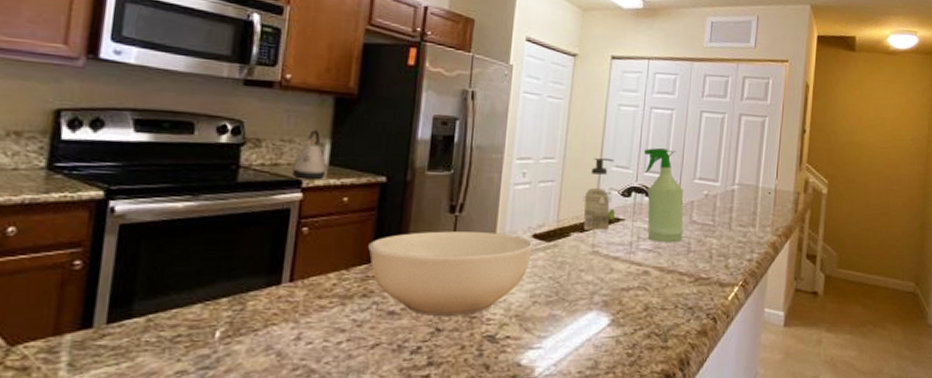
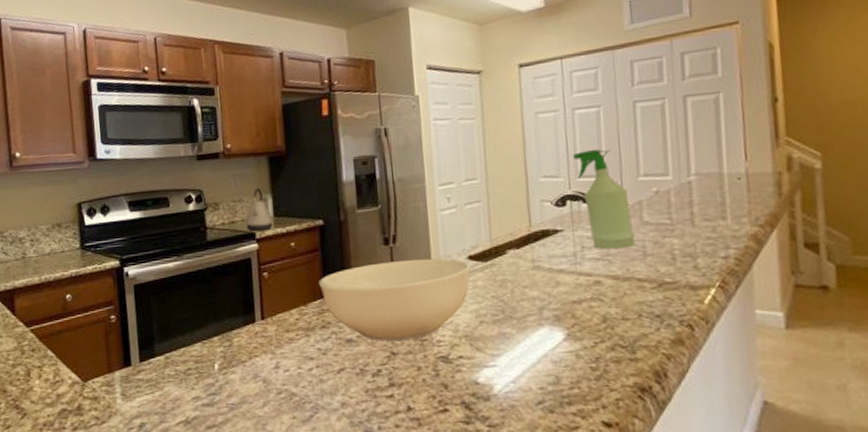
soap dispenser: present [582,157,615,231] -> none [513,169,552,246]

